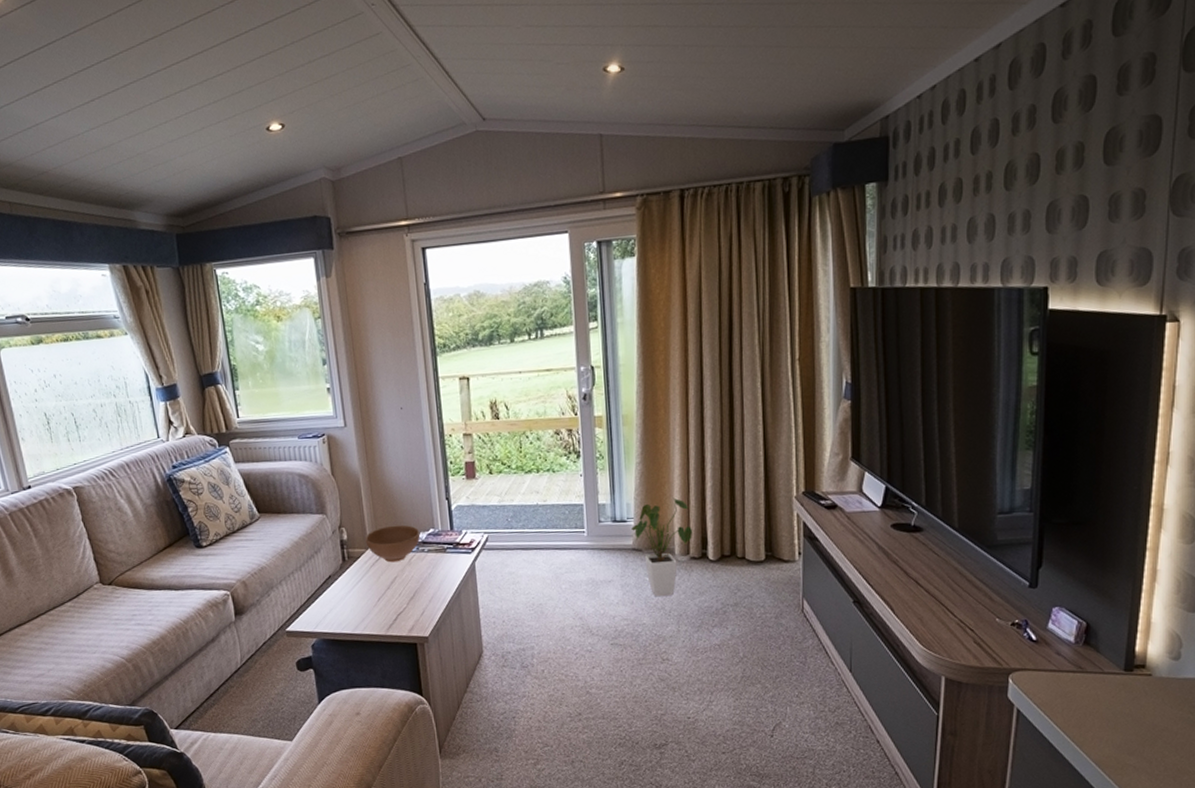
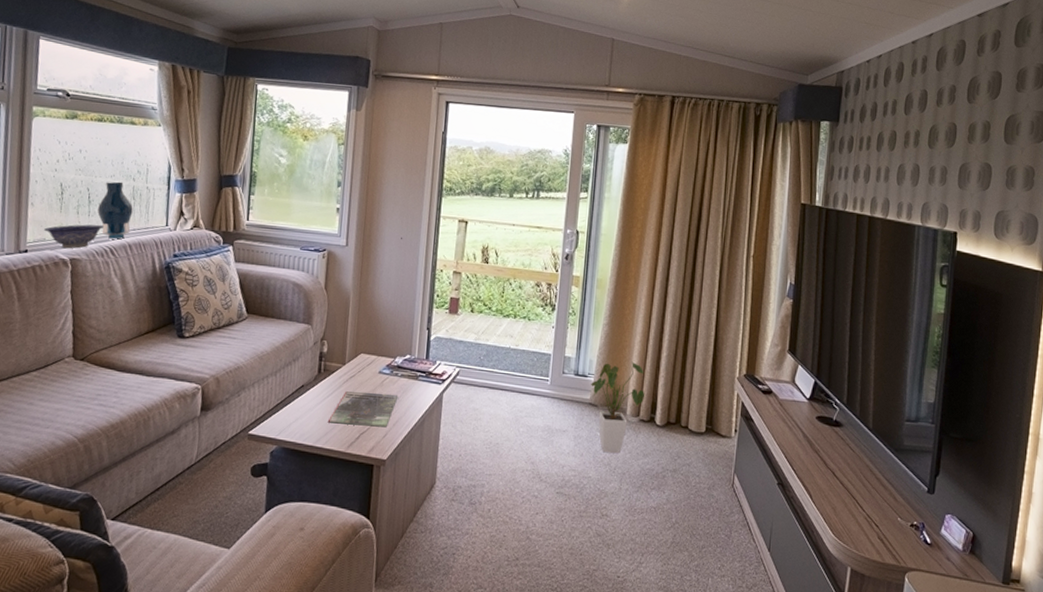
decorative bowl: none [41,448,97,477] -> present [44,224,104,248]
vase: none [86,400,124,461] -> present [97,181,133,240]
magazine: none [363,570,429,609] -> present [328,390,398,428]
bowl: present [365,524,421,563] -> none [343,345,397,382]

